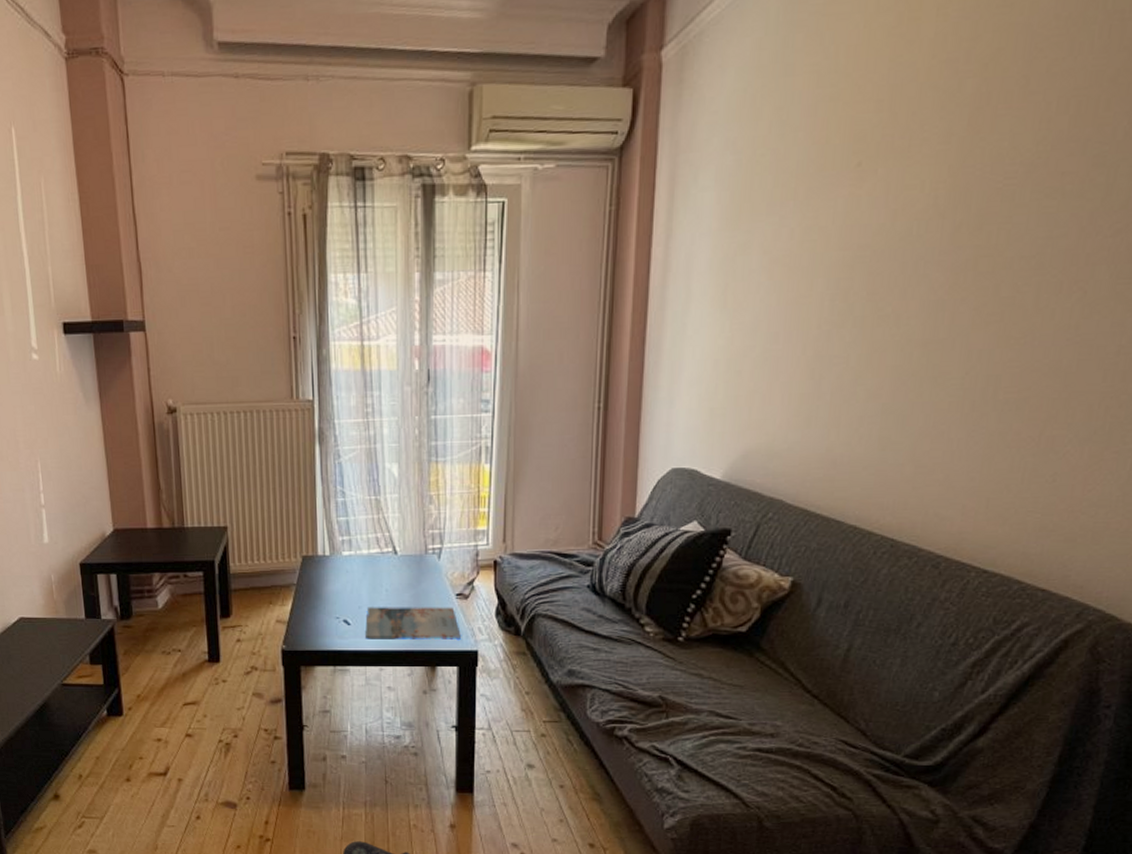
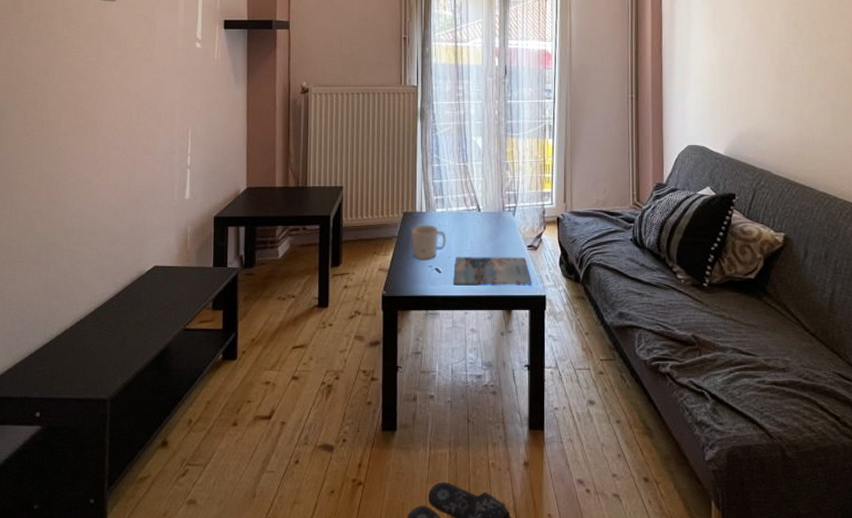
mug: none [312,570,356,610] -> present [411,225,447,259]

